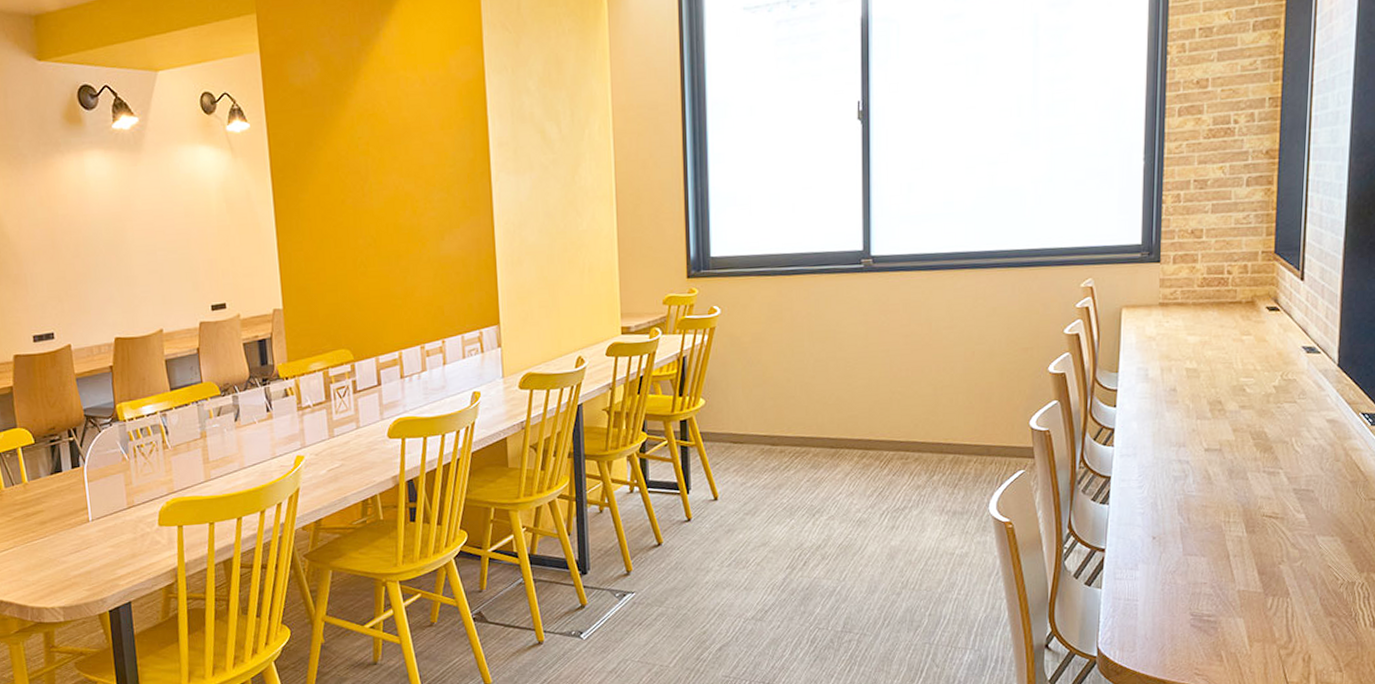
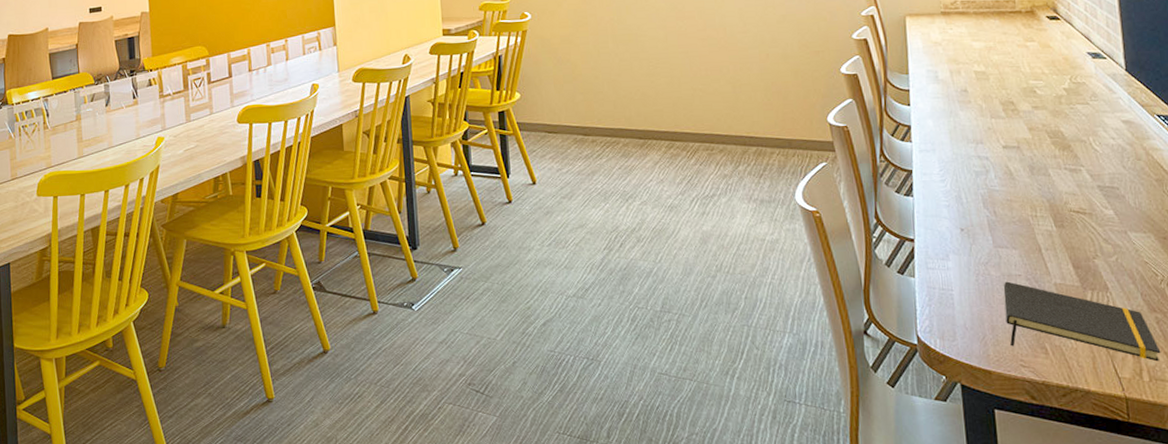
notepad: none [1186,590,1331,665] -> present [1003,281,1161,362]

